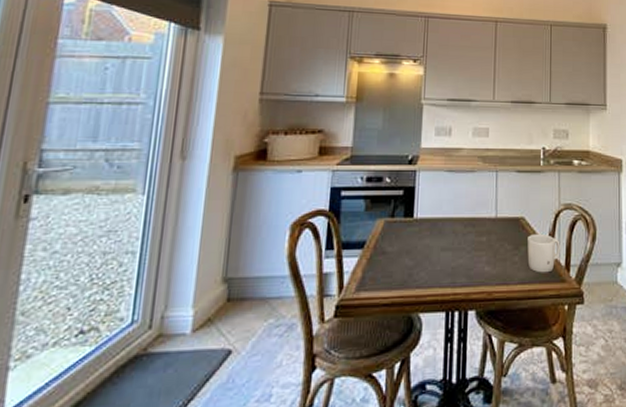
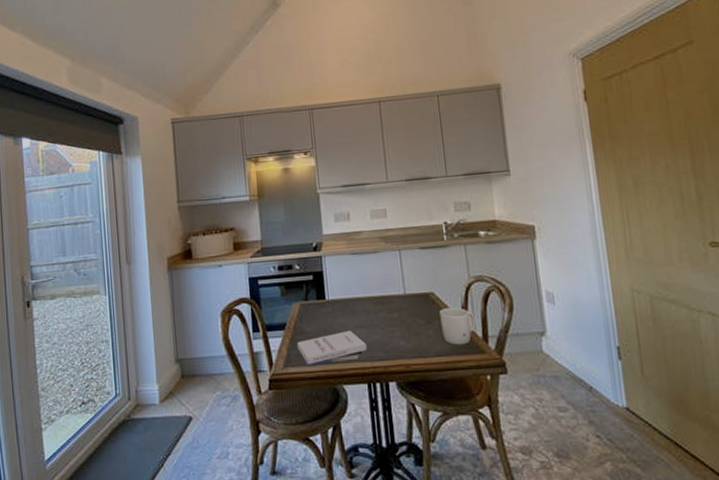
books: none [374,253,451,290] -> present [296,331,368,365]

